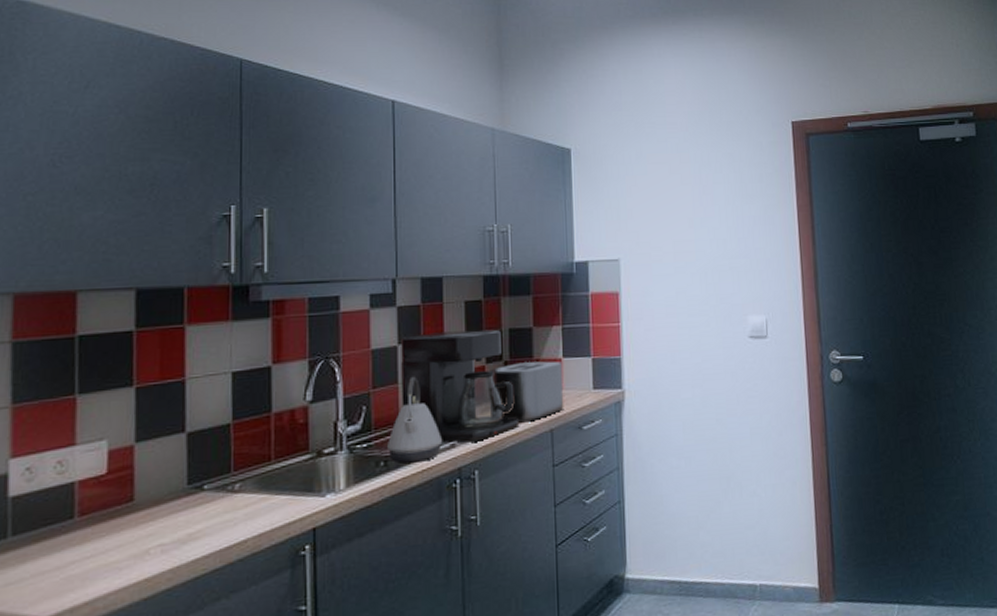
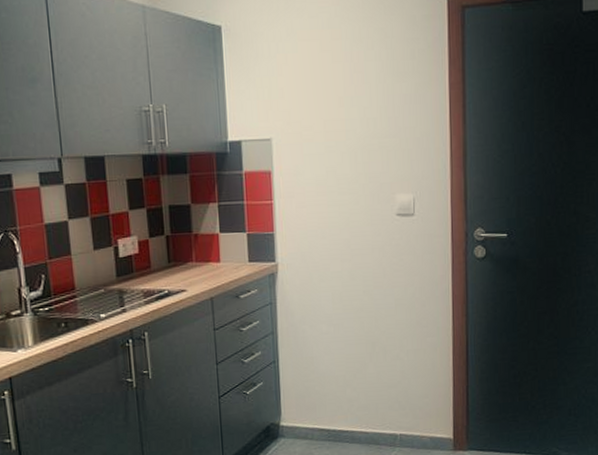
kettle: present [388,376,443,464] -> none [66,248,115,325]
coffee maker: present [401,329,518,443] -> none [71,206,182,308]
toaster: present [490,361,564,423] -> none [153,236,223,291]

